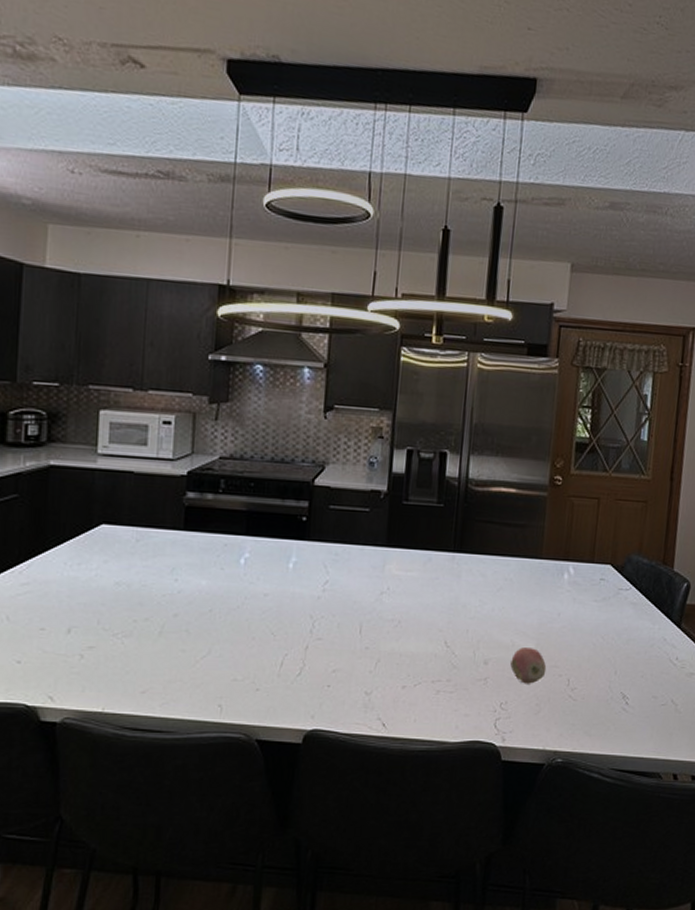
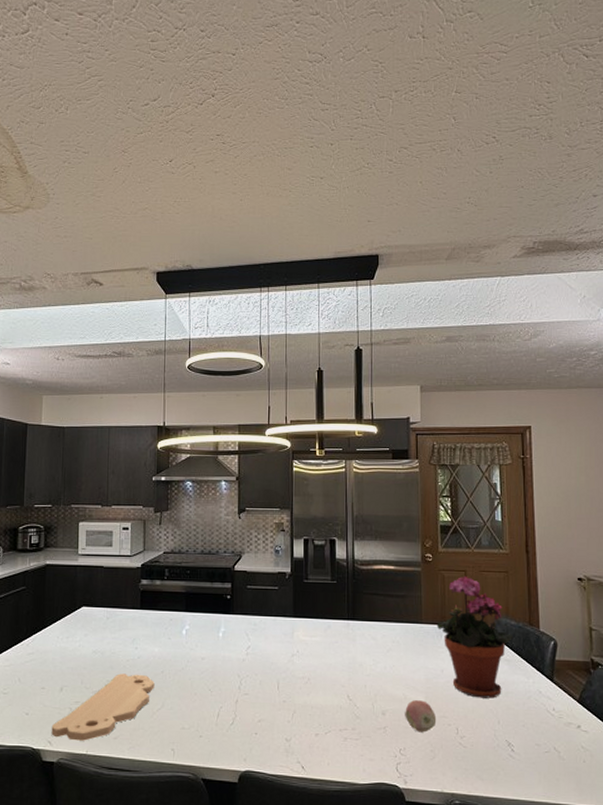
cutting board: none [53,612,199,696] -> present [51,673,155,741]
potted plant: none [558,504,644,646] -> present [436,575,514,698]

